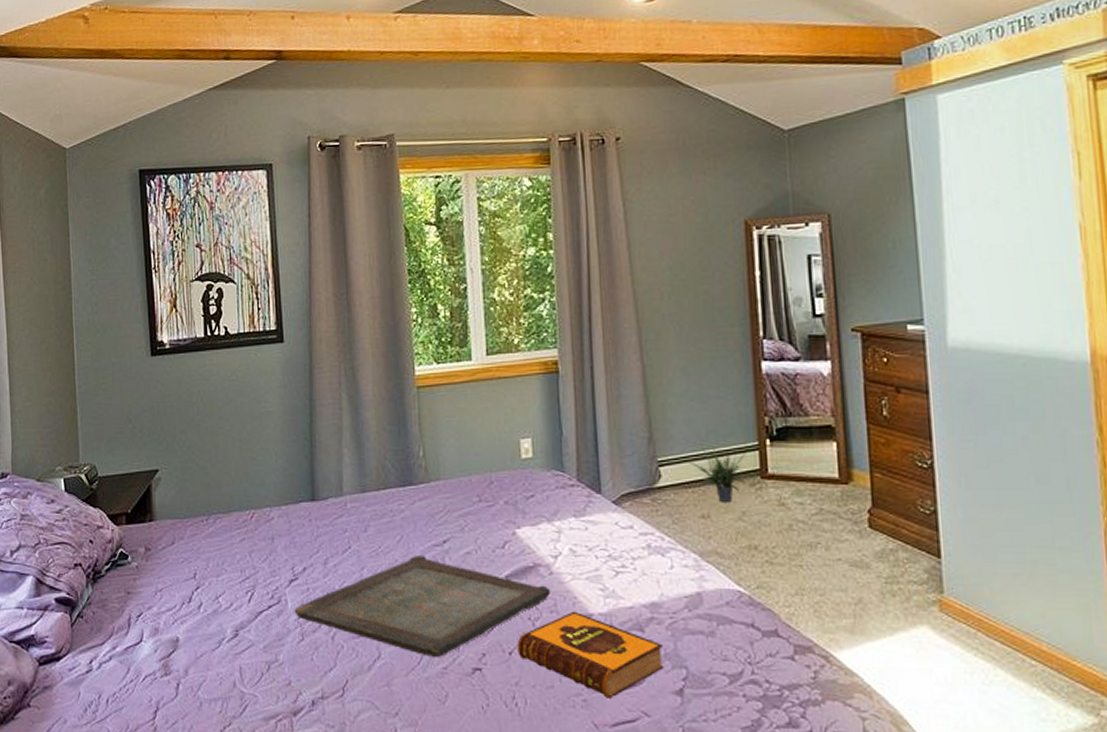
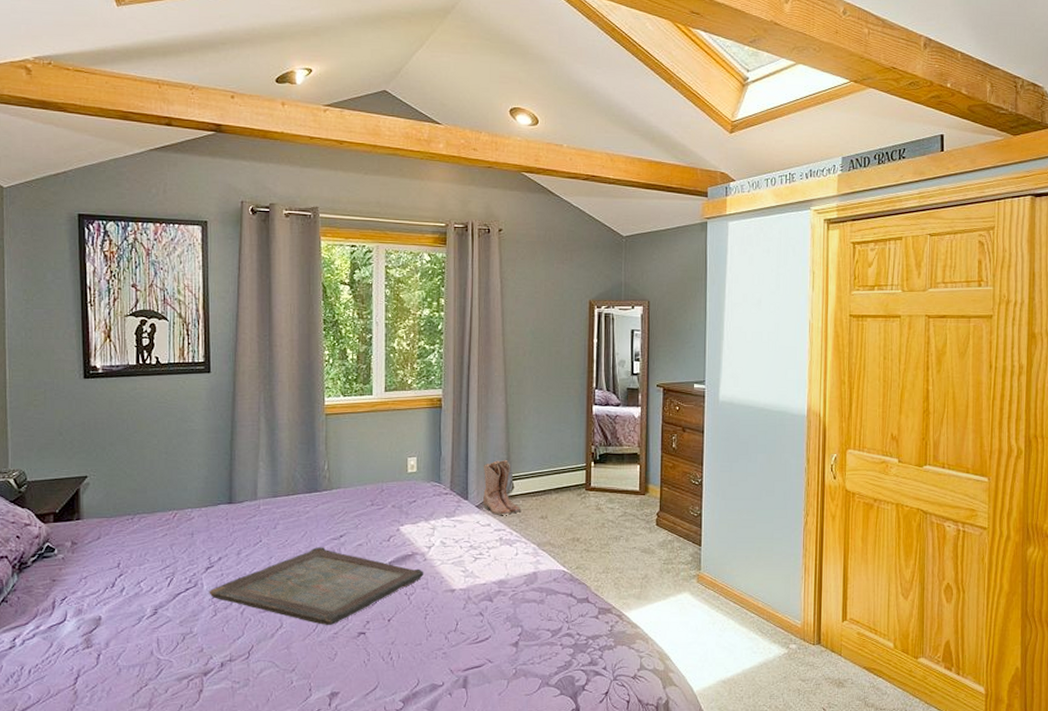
hardback book: present [517,611,664,699] -> none [395,587,506,651]
boots: none [619,438,674,515] -> present [483,459,522,516]
potted plant: present [689,445,758,502] -> none [535,465,584,507]

